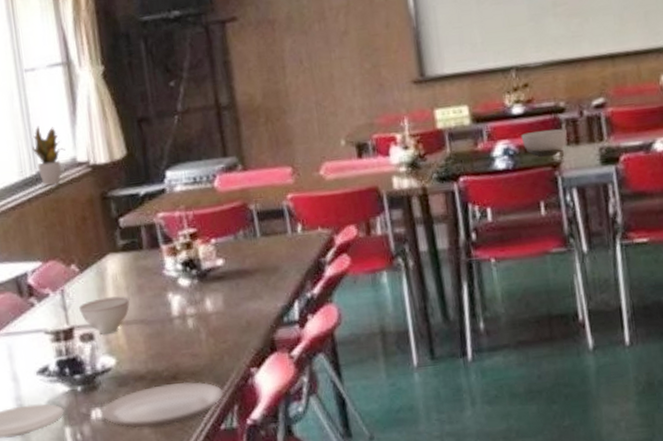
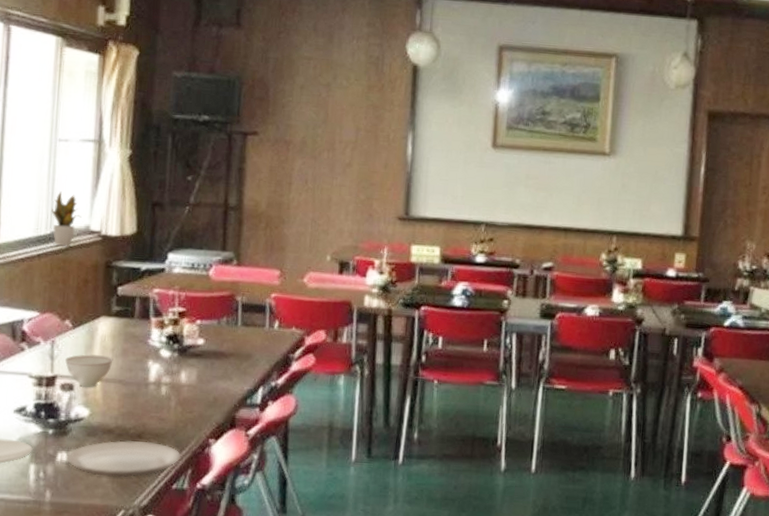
bowl: present [521,129,568,158] -> none [479,279,518,304]

